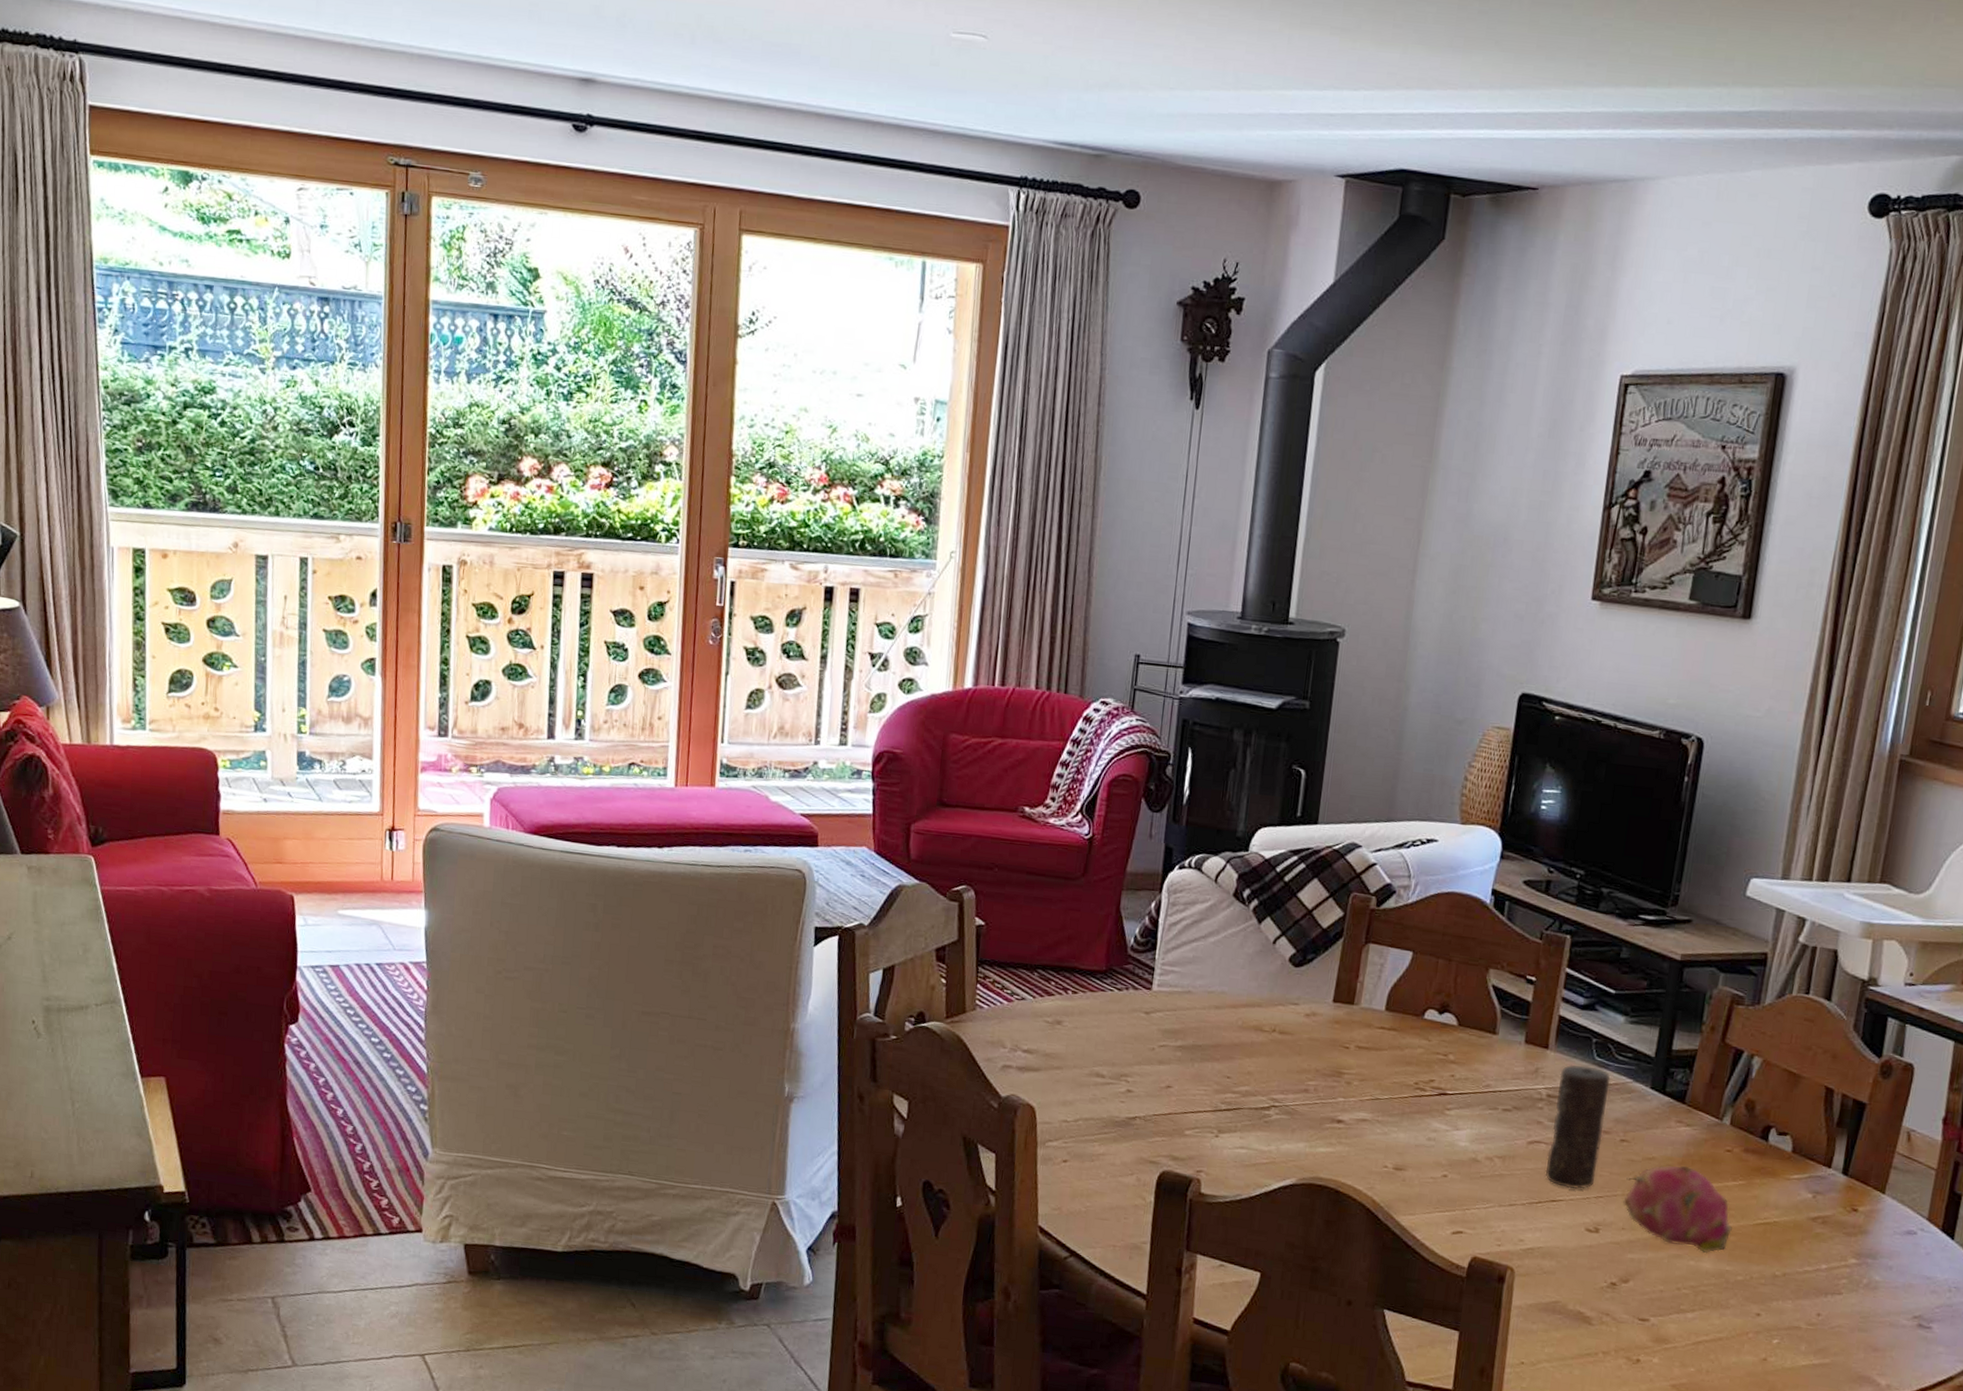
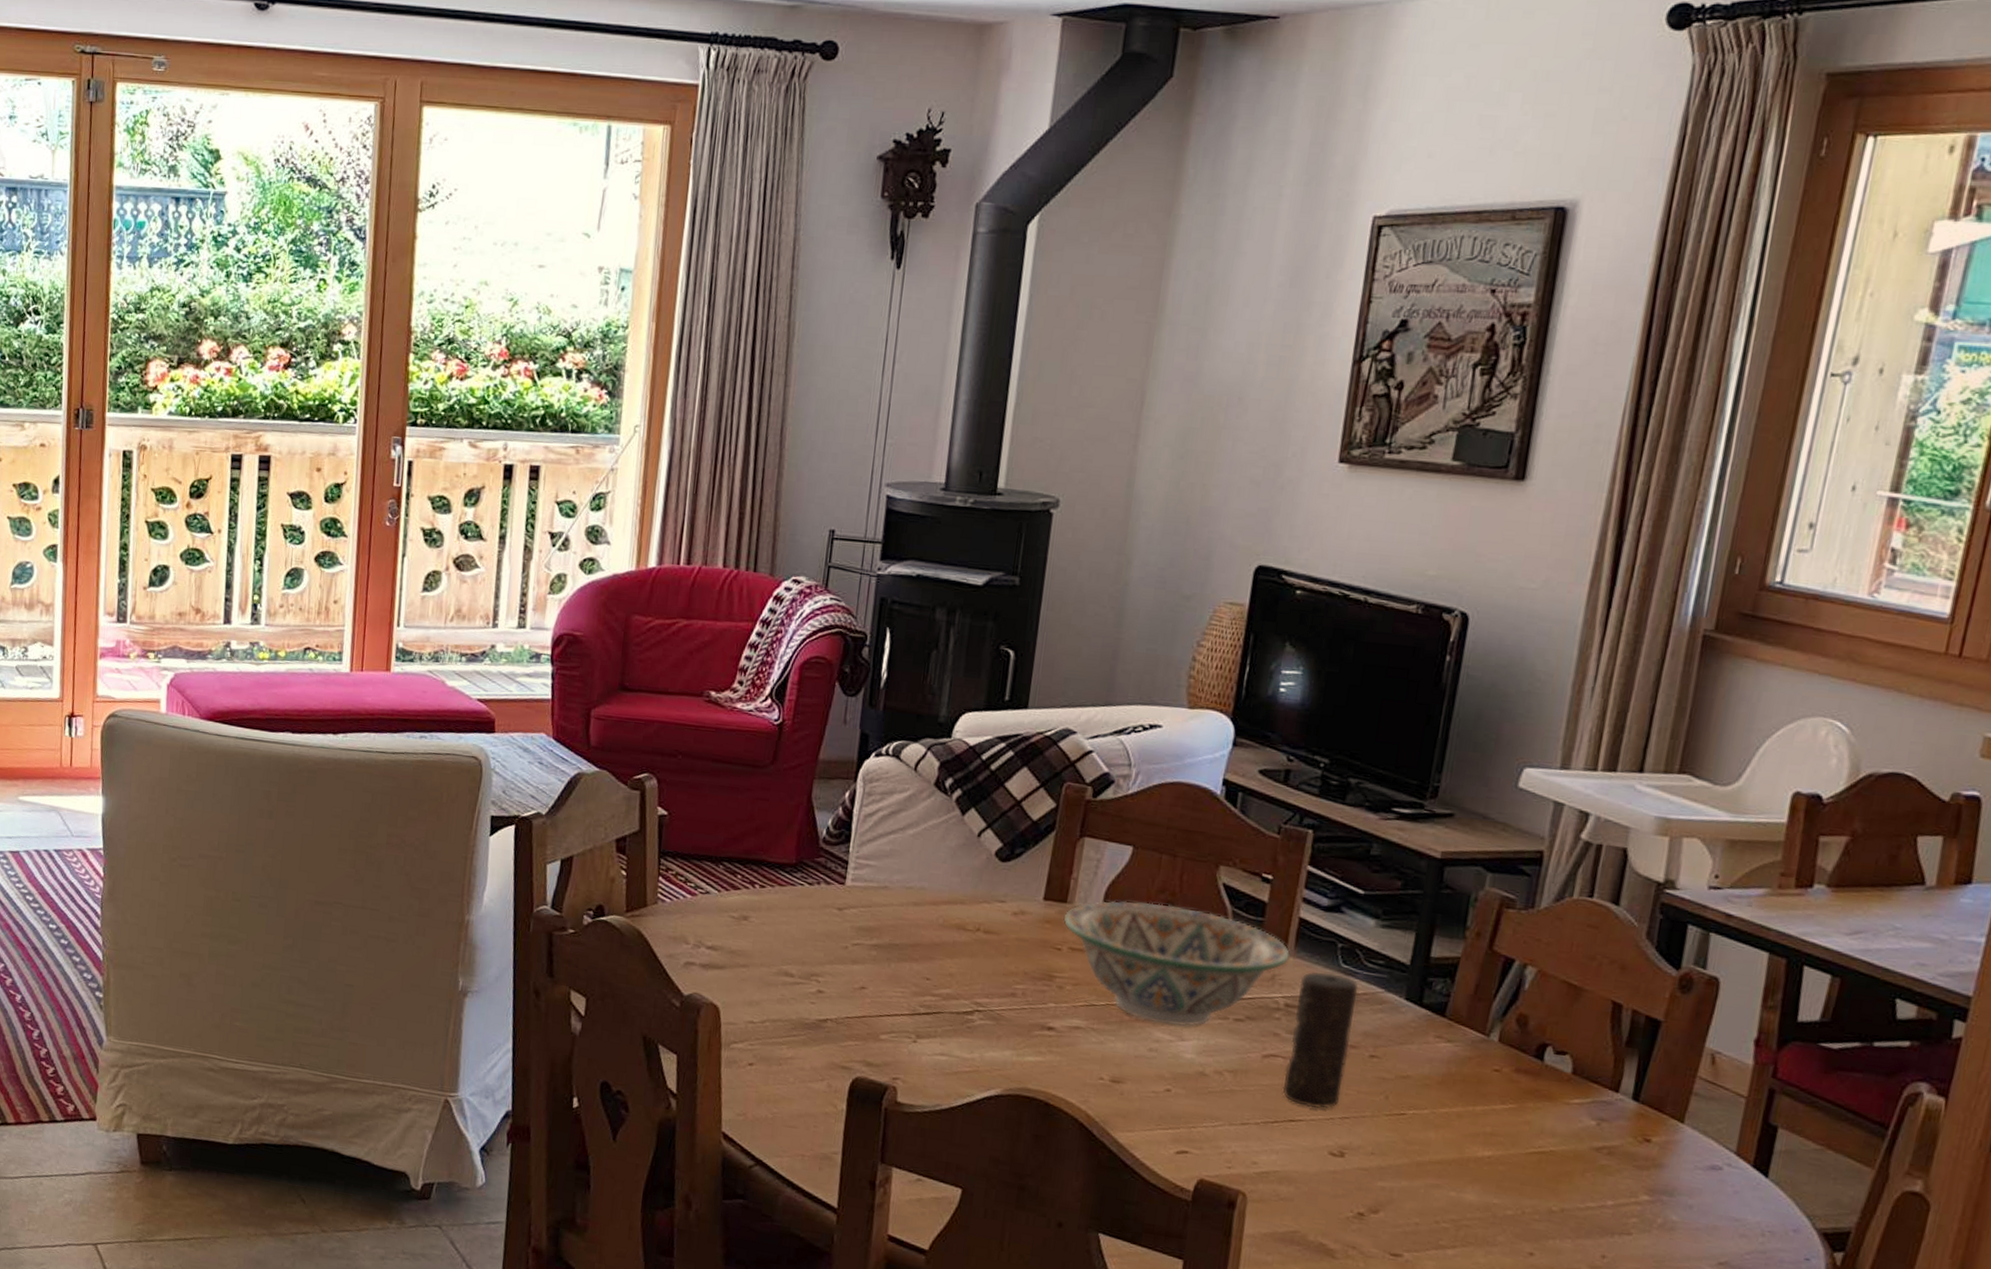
decorative bowl: none [1350,1002,1551,1117] -> present [1063,900,1290,1027]
fruit: present [1623,1165,1732,1253] -> none [1372,1084,1501,1184]

